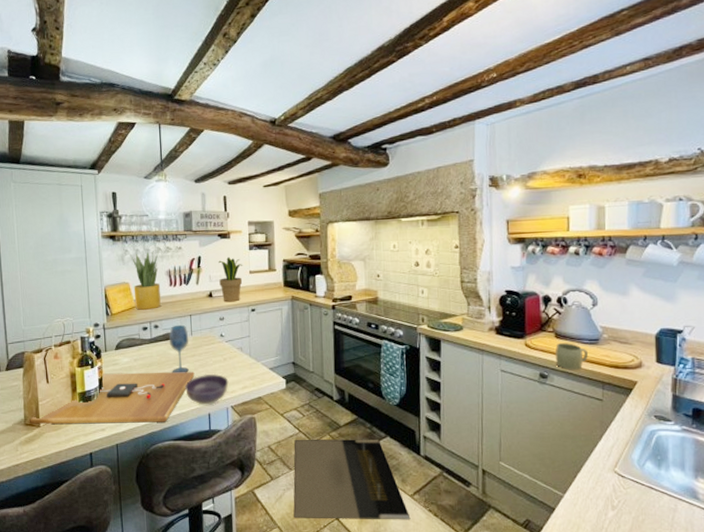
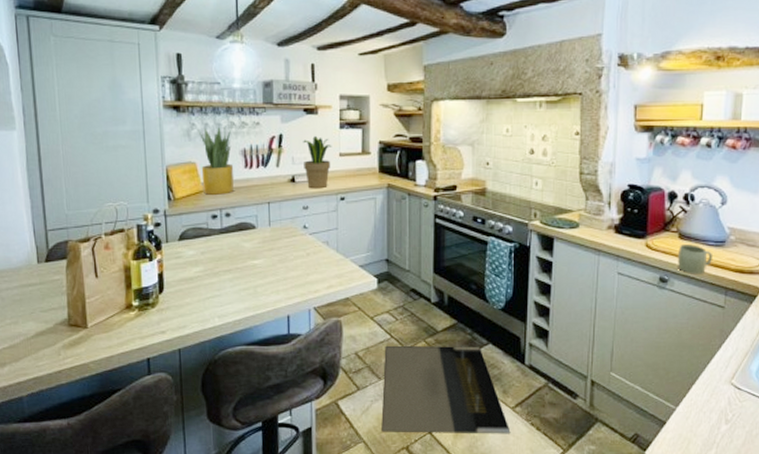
cutting board: present [29,372,195,424] -> none [74,267,272,325]
wineglass: present [169,324,189,374] -> none [243,213,267,269]
bowl: present [185,373,229,405] -> none [261,270,312,306]

